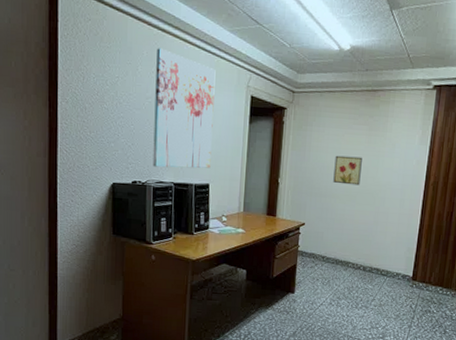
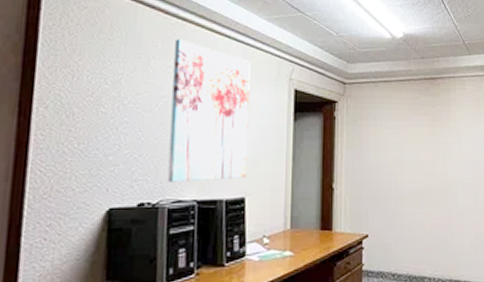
wall art: present [333,155,362,186] -> none [397,151,428,184]

